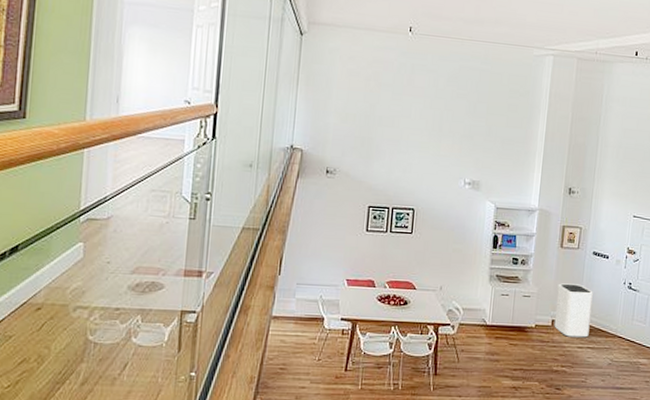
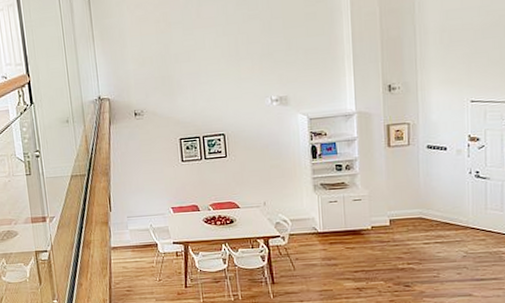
trash can: present [554,283,593,338] -> none [391,180,435,234]

